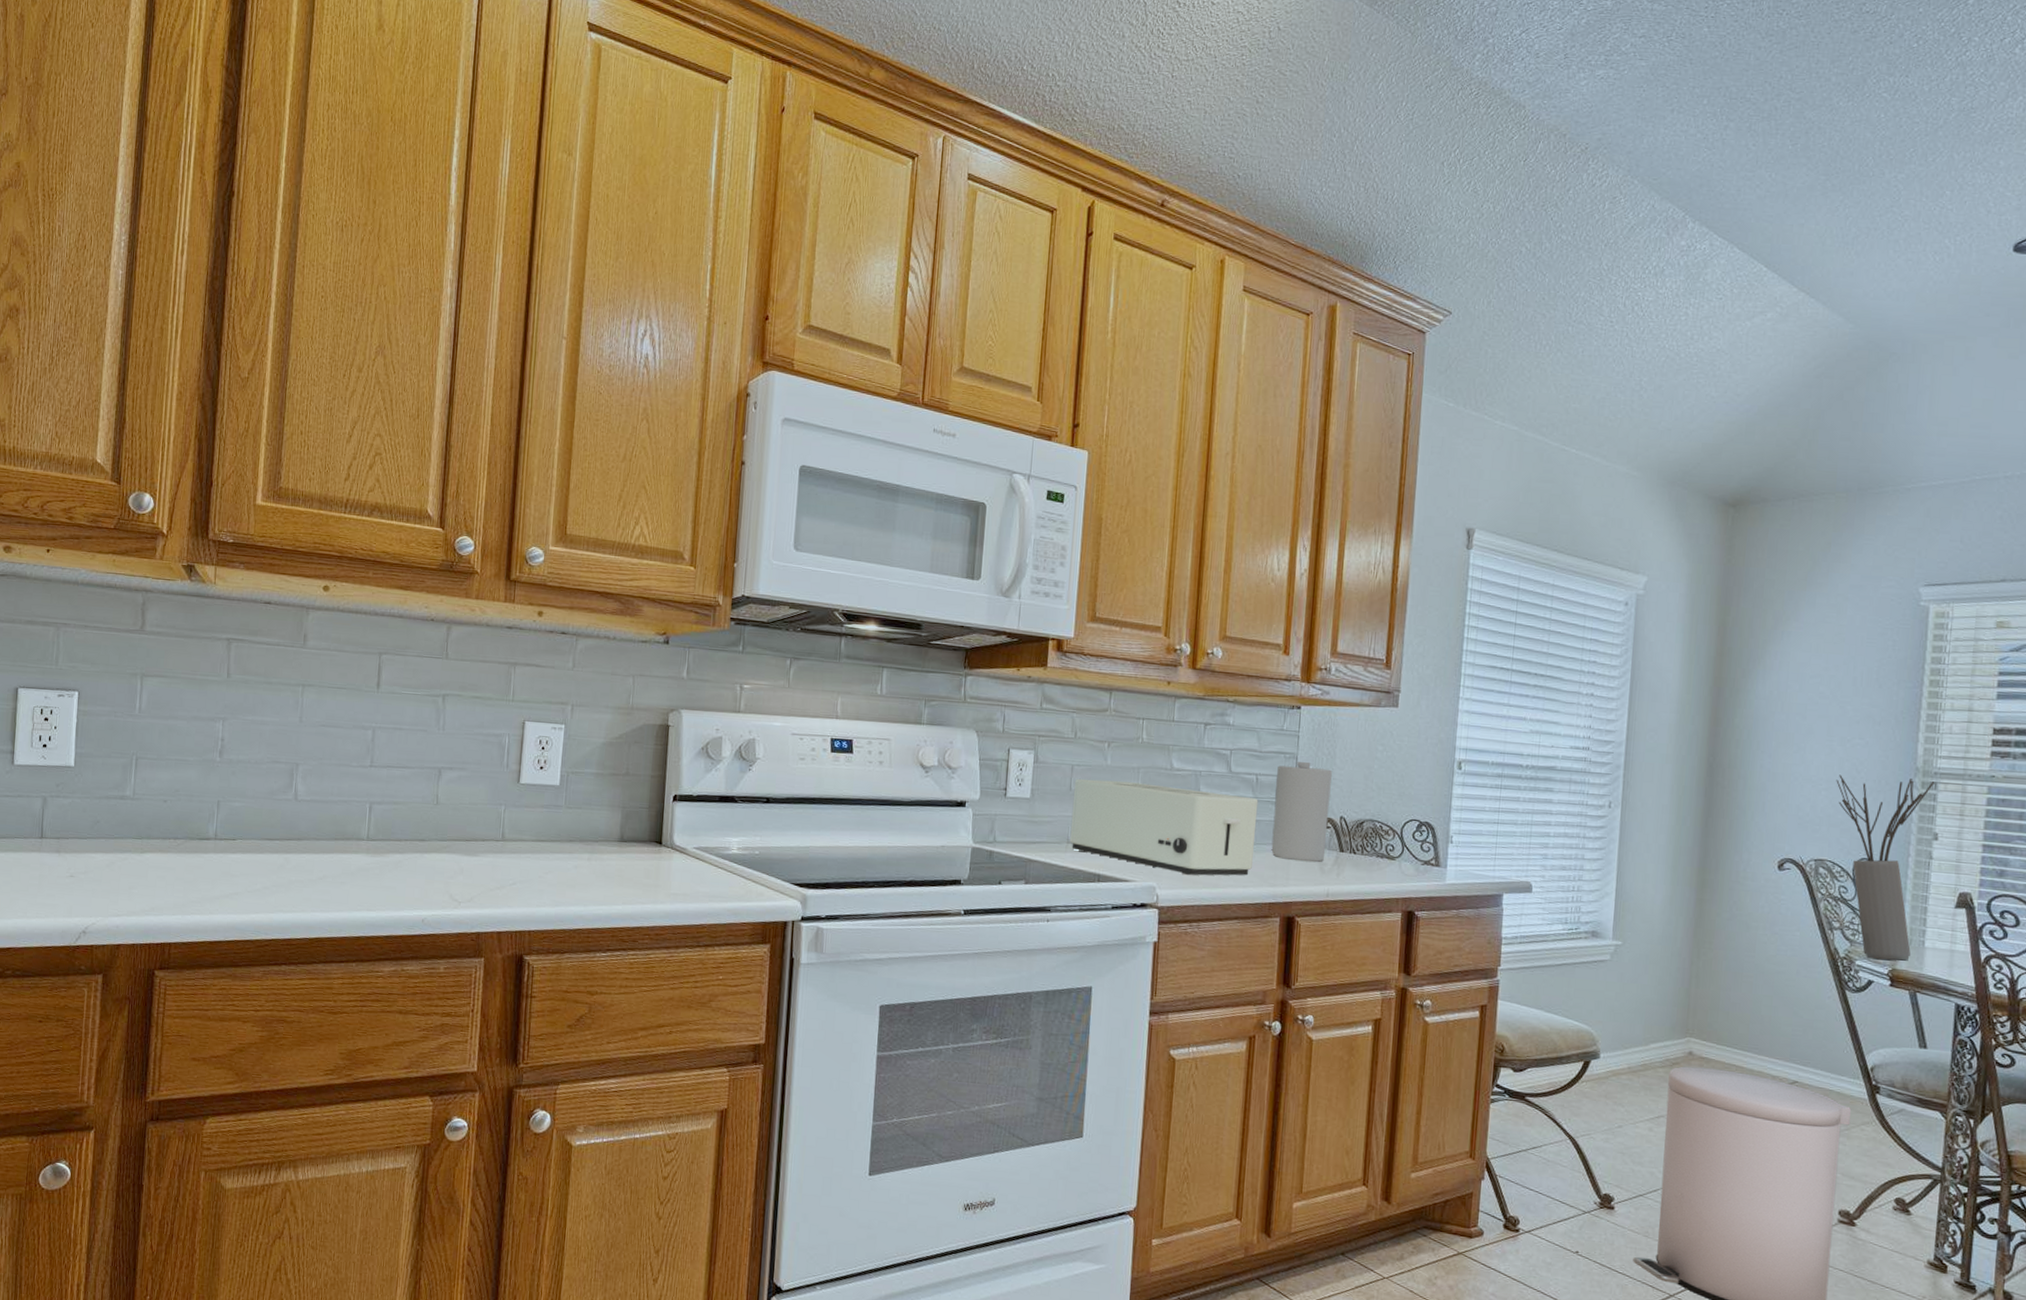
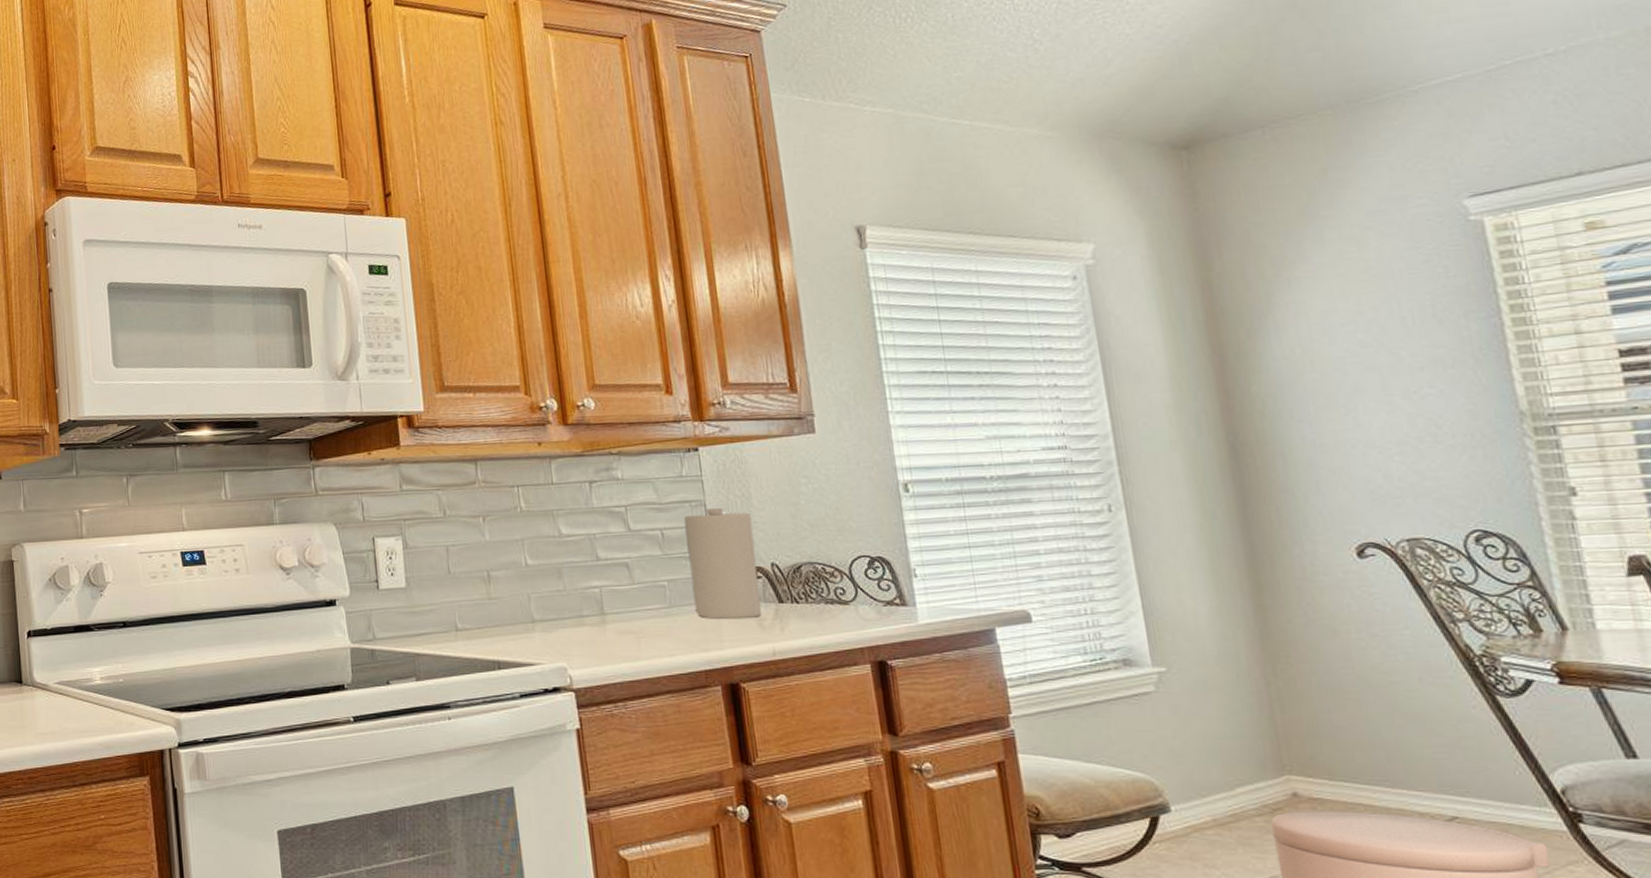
toaster: present [1069,778,1259,876] -> none [452,555,676,651]
vase: present [1836,774,1935,961] -> none [1410,425,1579,653]

